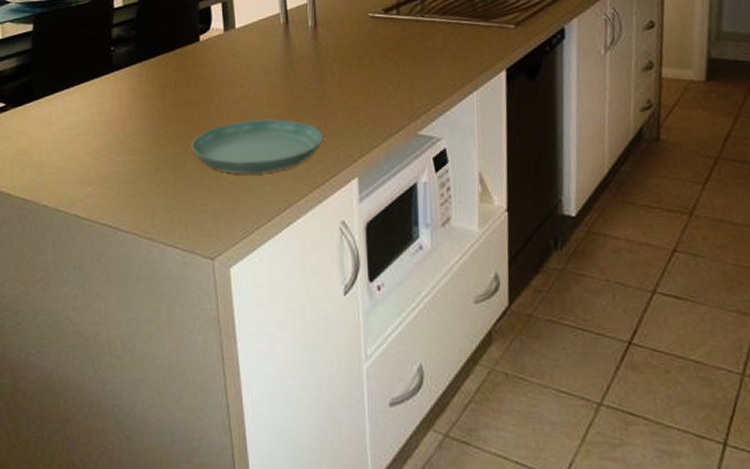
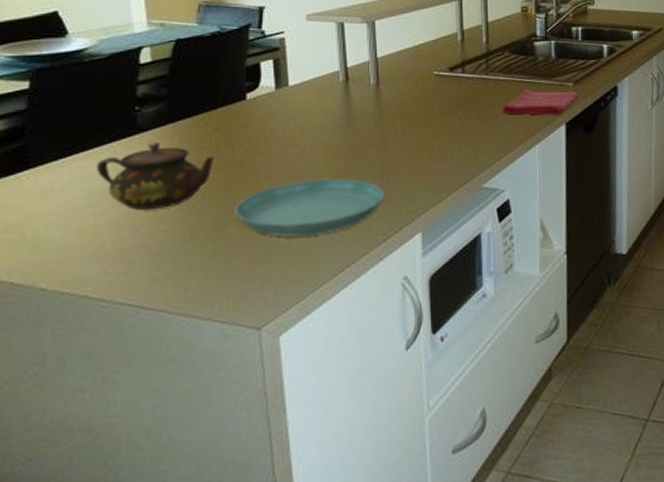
teapot: none [82,79,174,141] -> present [95,141,215,210]
dish towel: none [438,31,521,60] -> present [502,89,579,115]

